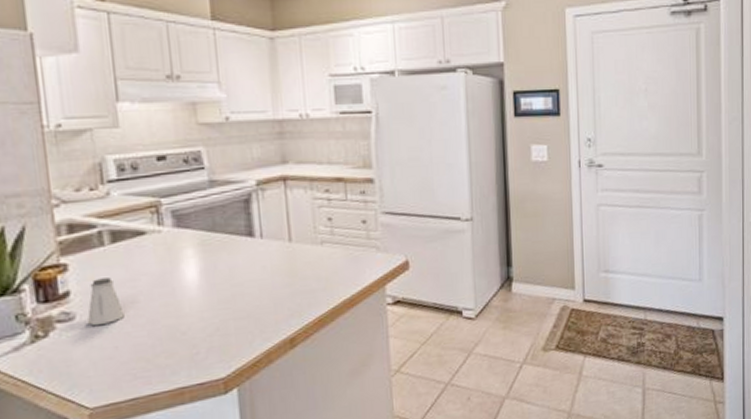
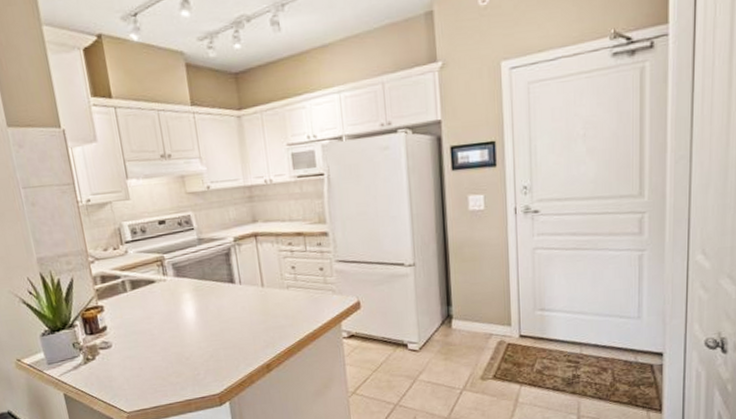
saltshaker: present [86,277,124,325] -> none [120,316,145,352]

